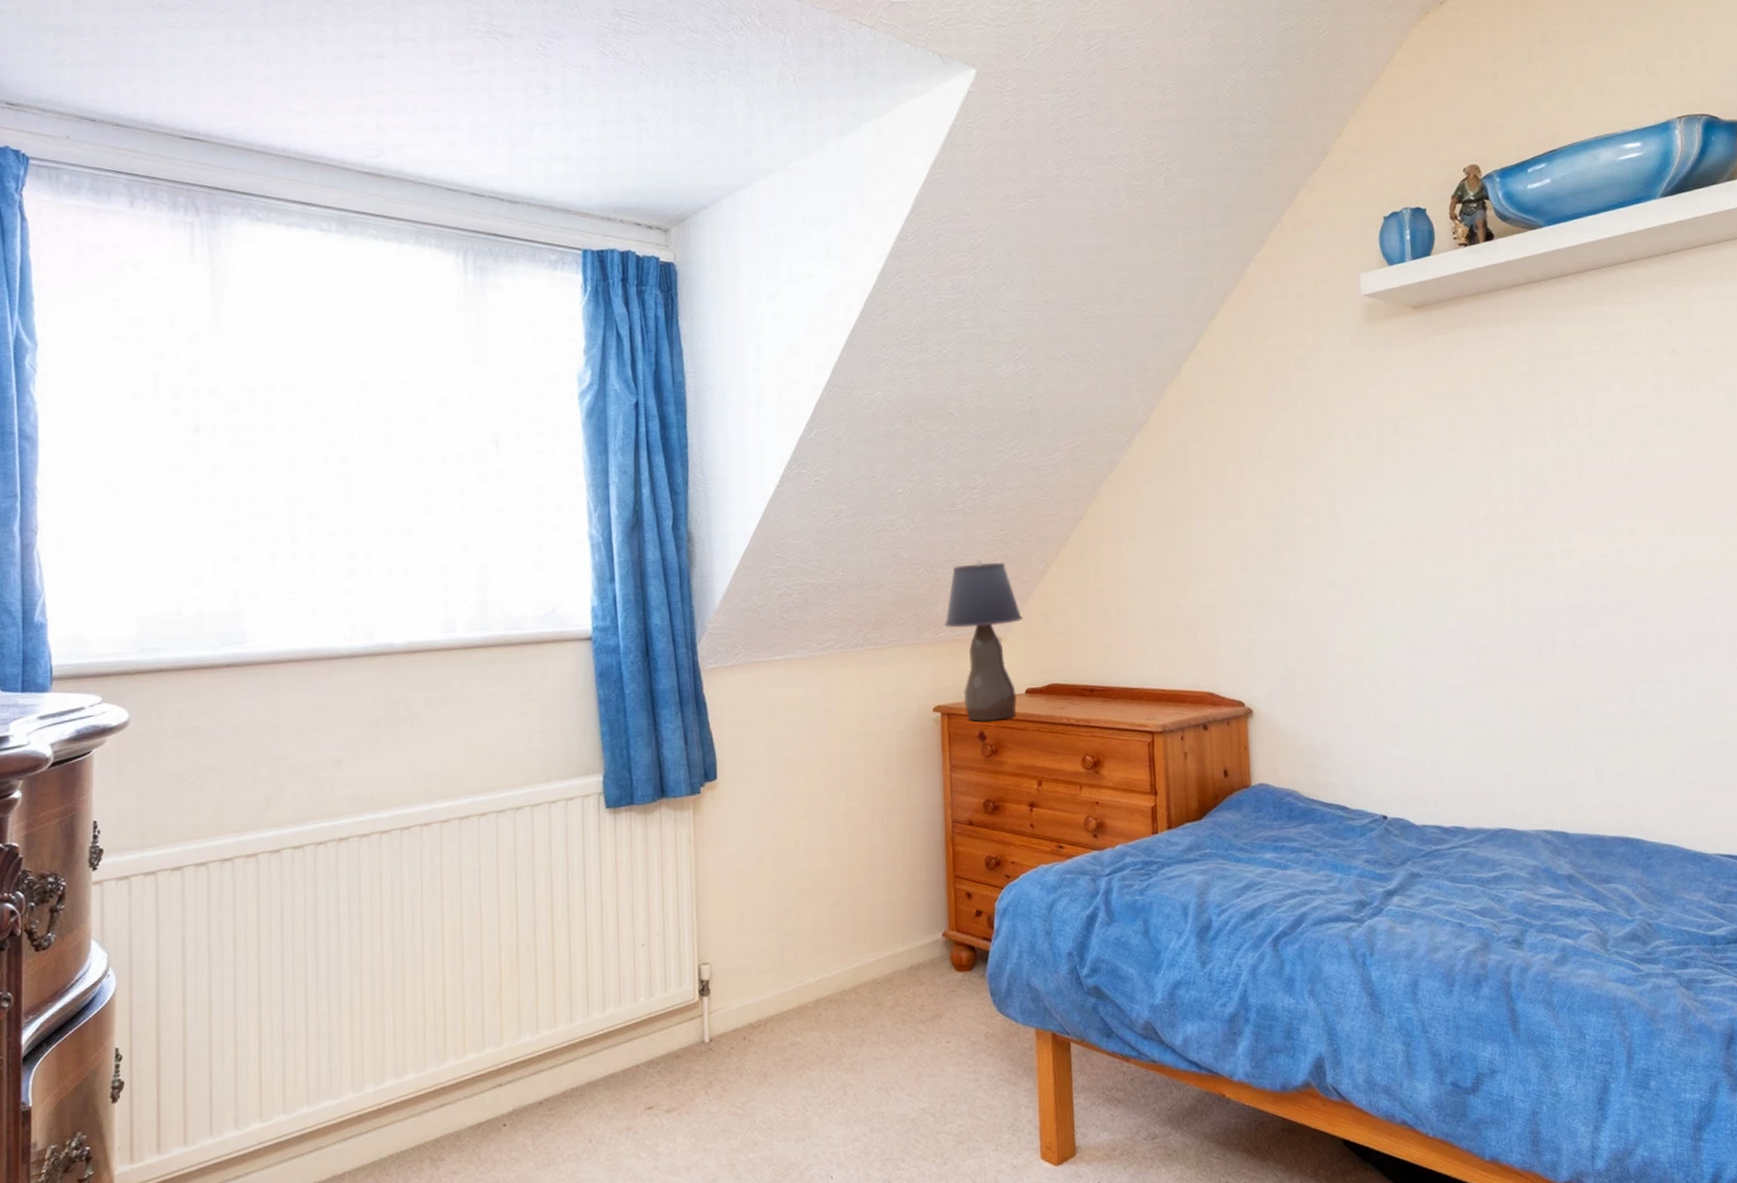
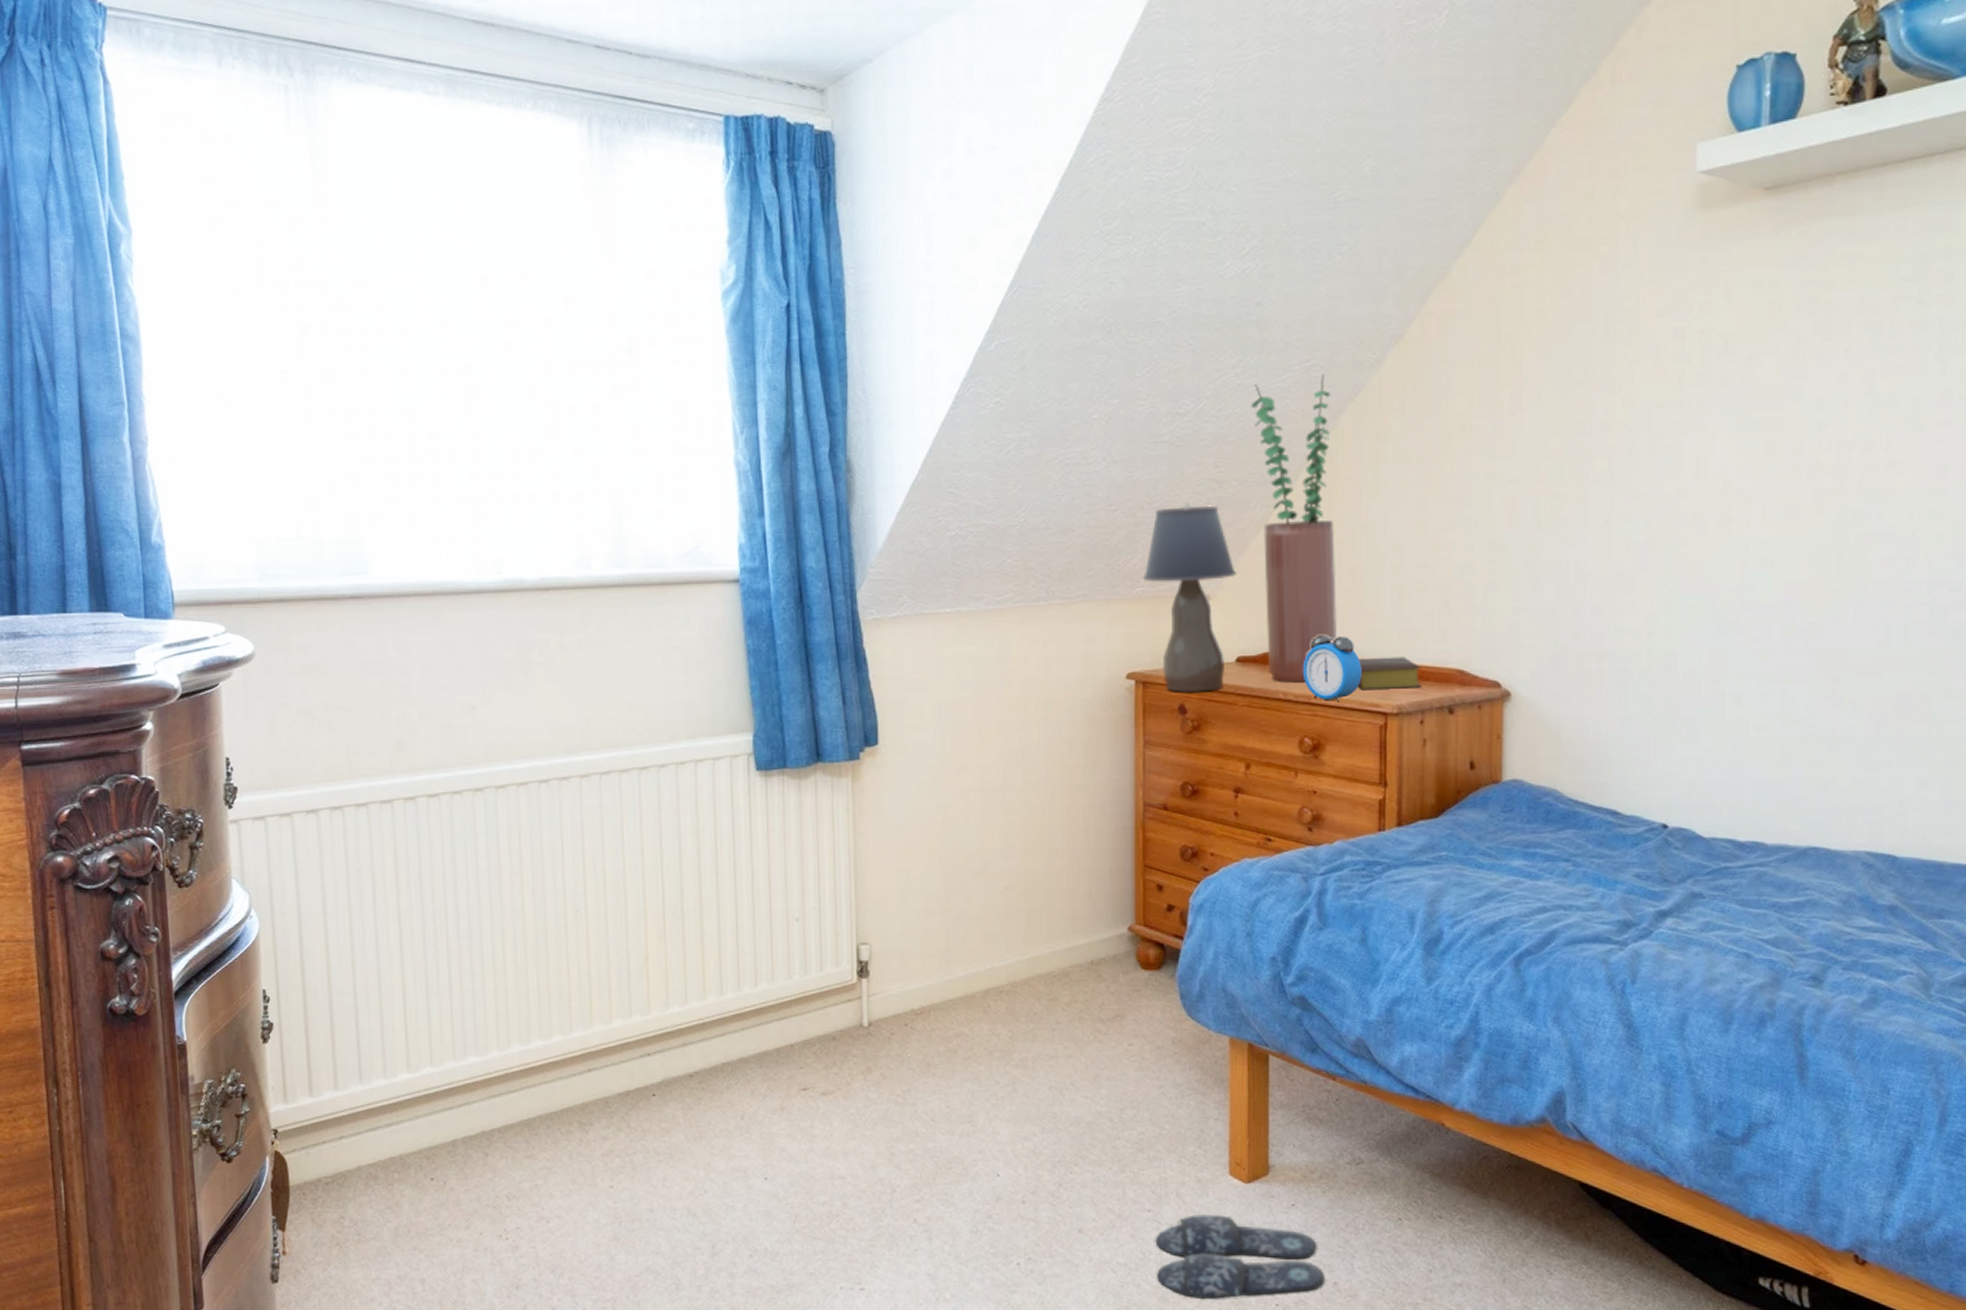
vase: none [1027,453,1109,709] -> present [1250,374,1338,682]
alarm clock: none [1081,667,1131,723] -> present [1302,635,1362,701]
bible: none [1127,683,1180,713] -> present [1357,657,1421,691]

